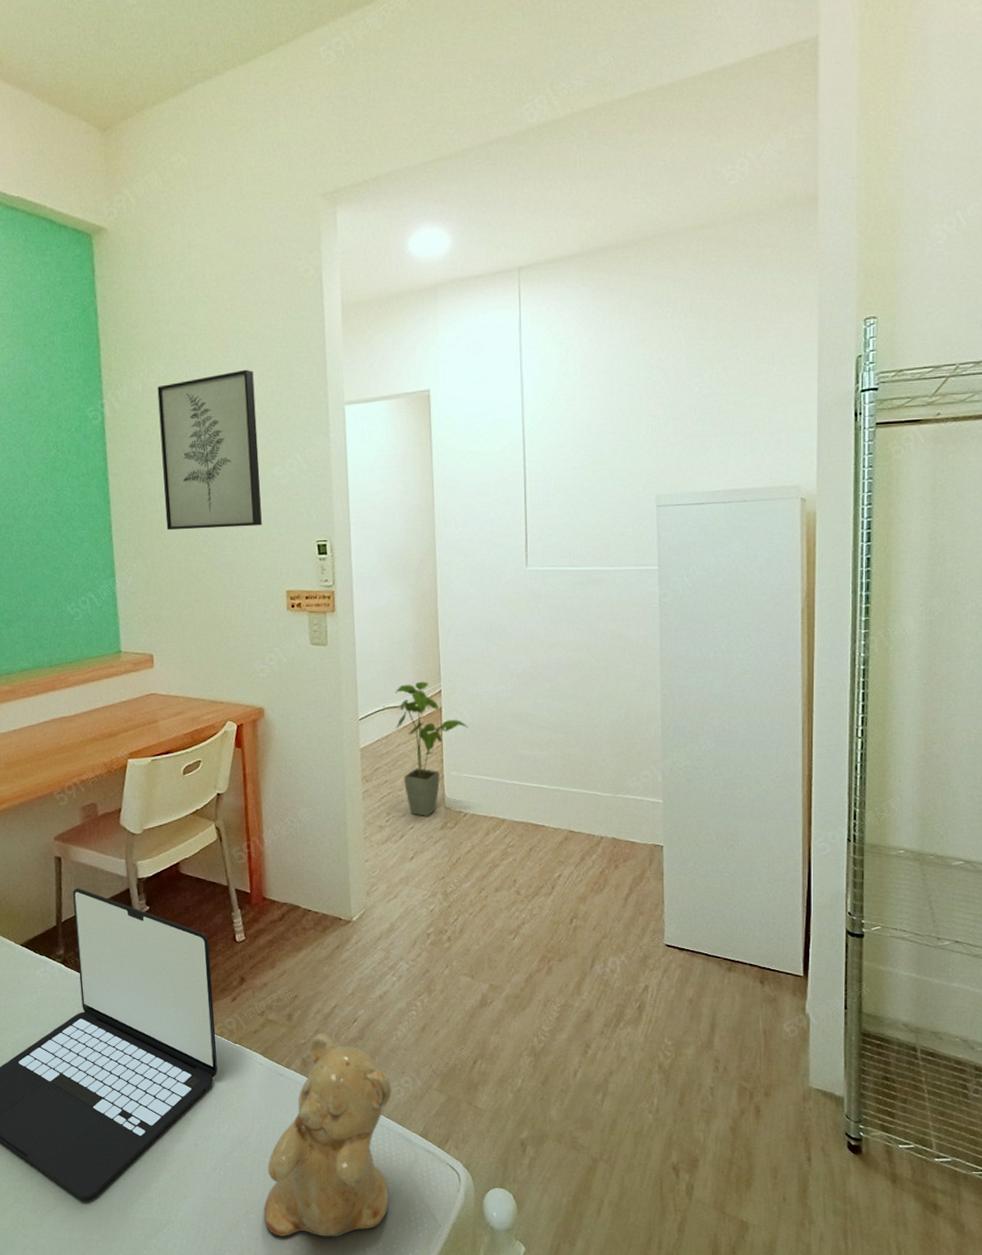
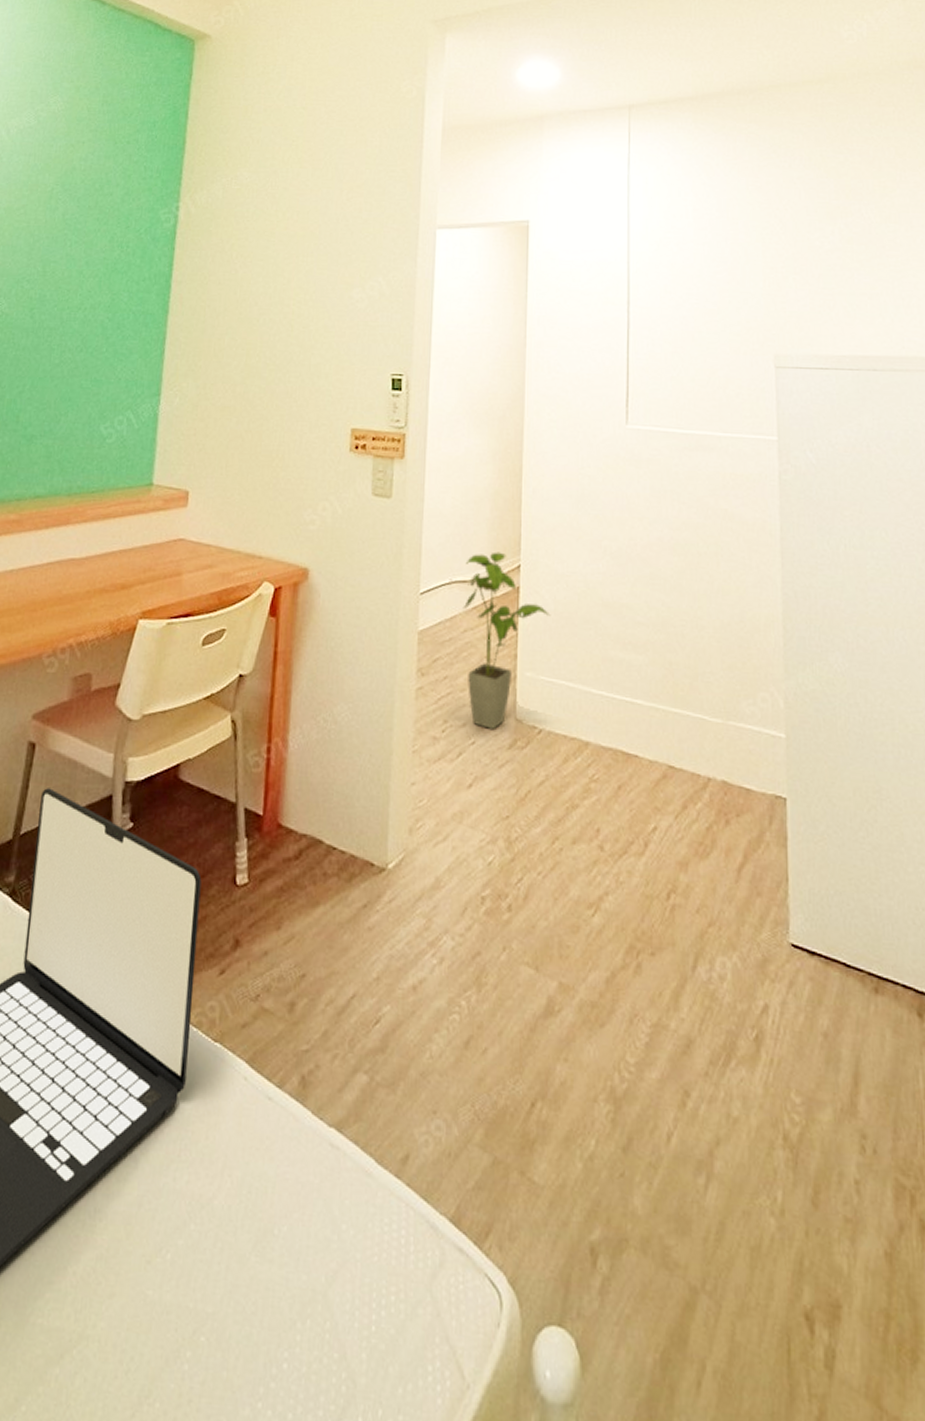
wall art: present [157,369,262,531] -> none [226,183,343,352]
teddy bear: present [264,1033,392,1237] -> none [218,1036,417,1392]

